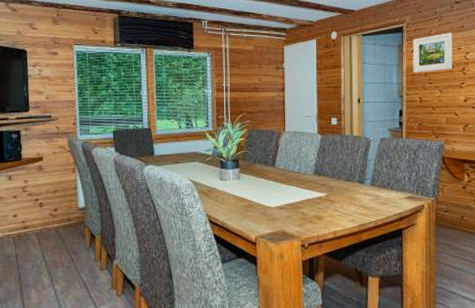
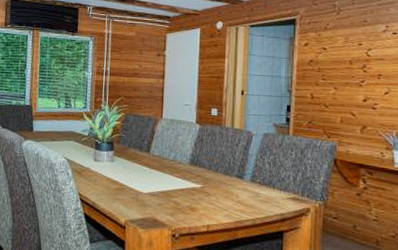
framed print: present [412,33,453,73] -> none [305,27,352,68]

